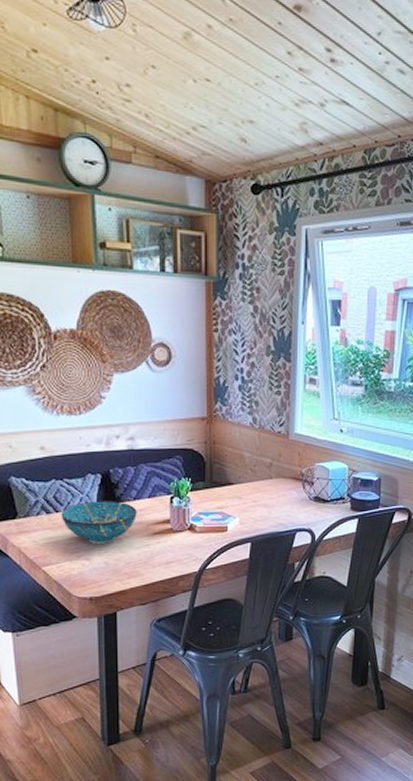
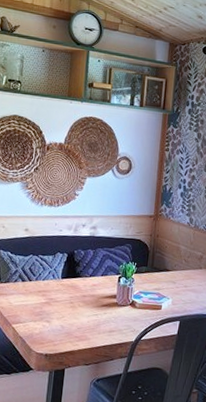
decorative bowl: present [61,501,137,544] -> none [32,274,91,310]

